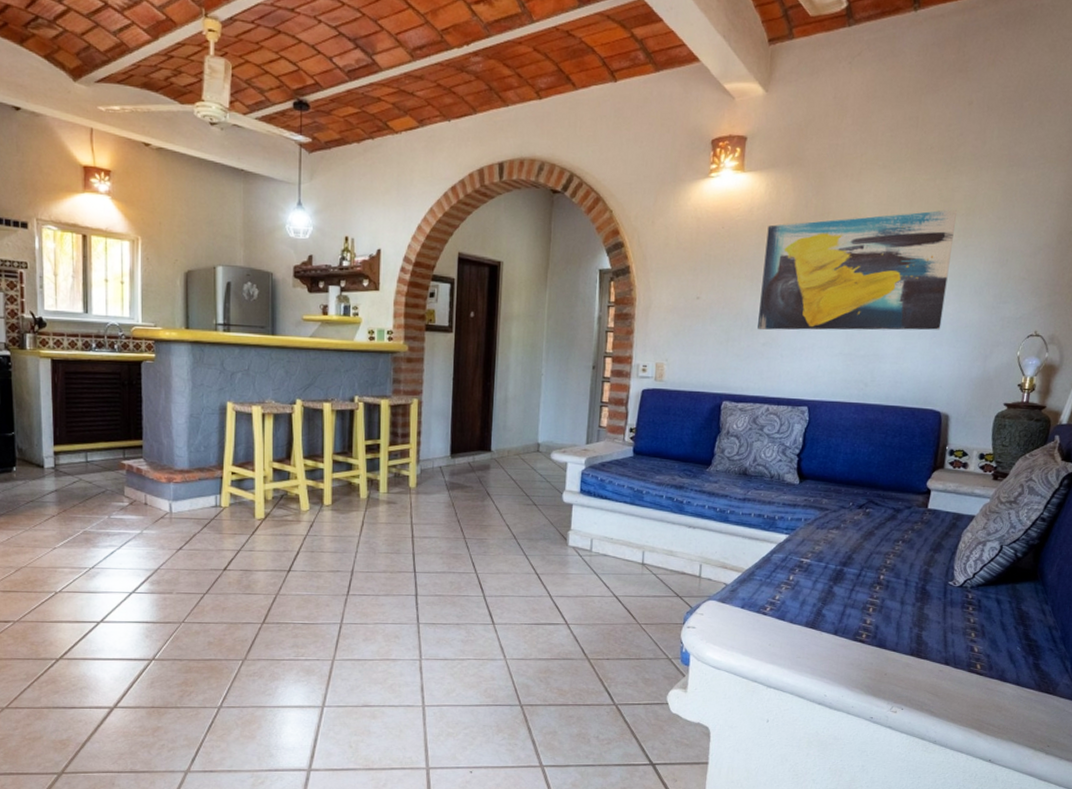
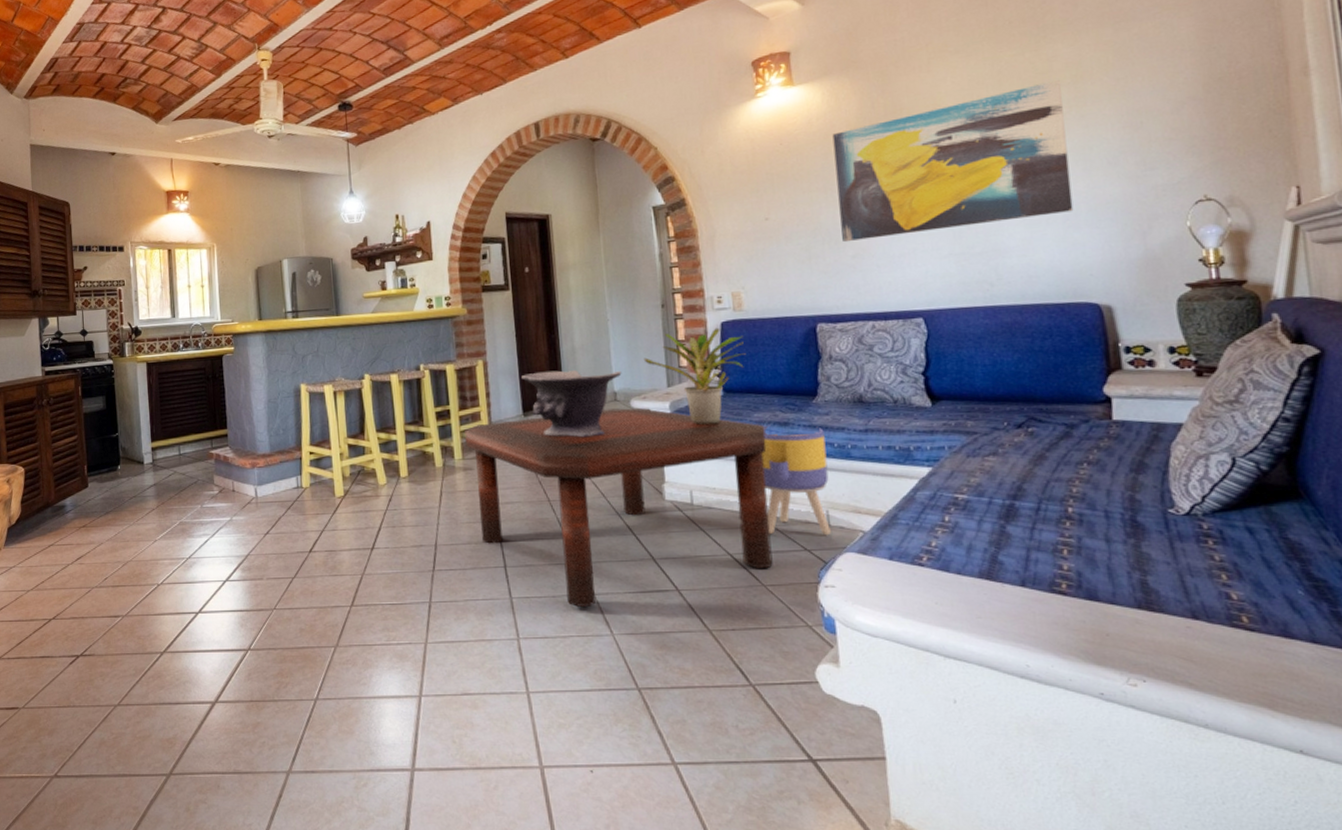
coffee table: none [392,459,663,634] -> present [465,408,773,607]
decorative bowl: none [454,416,548,482] -> present [521,370,622,437]
potted plant: none [569,393,659,483] -> present [643,327,746,426]
storage basket: none [650,487,711,586] -> present [761,425,831,536]

